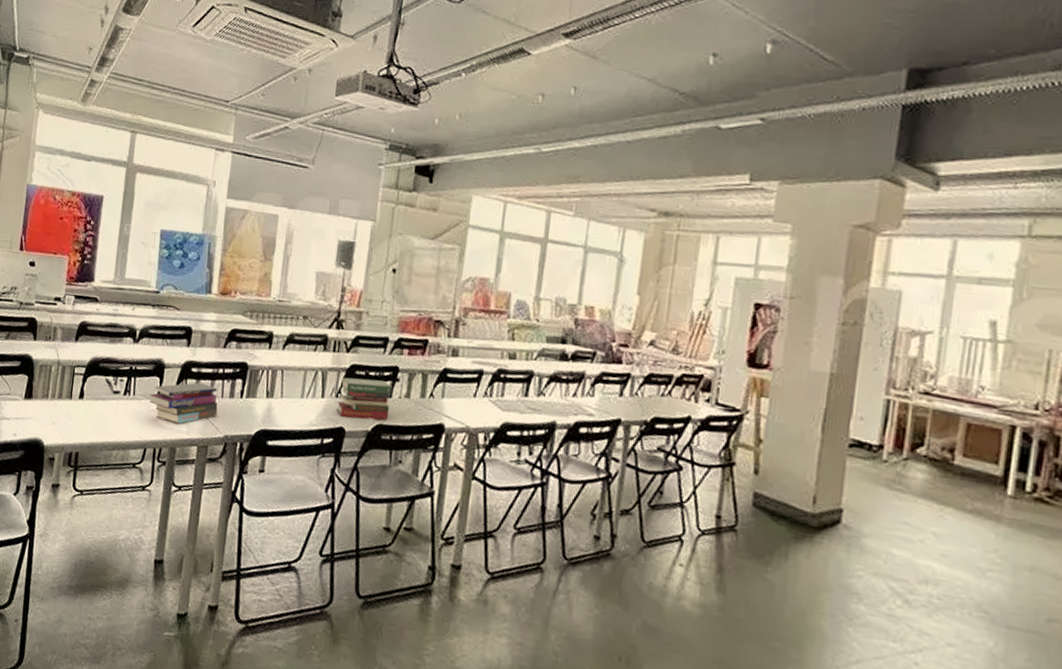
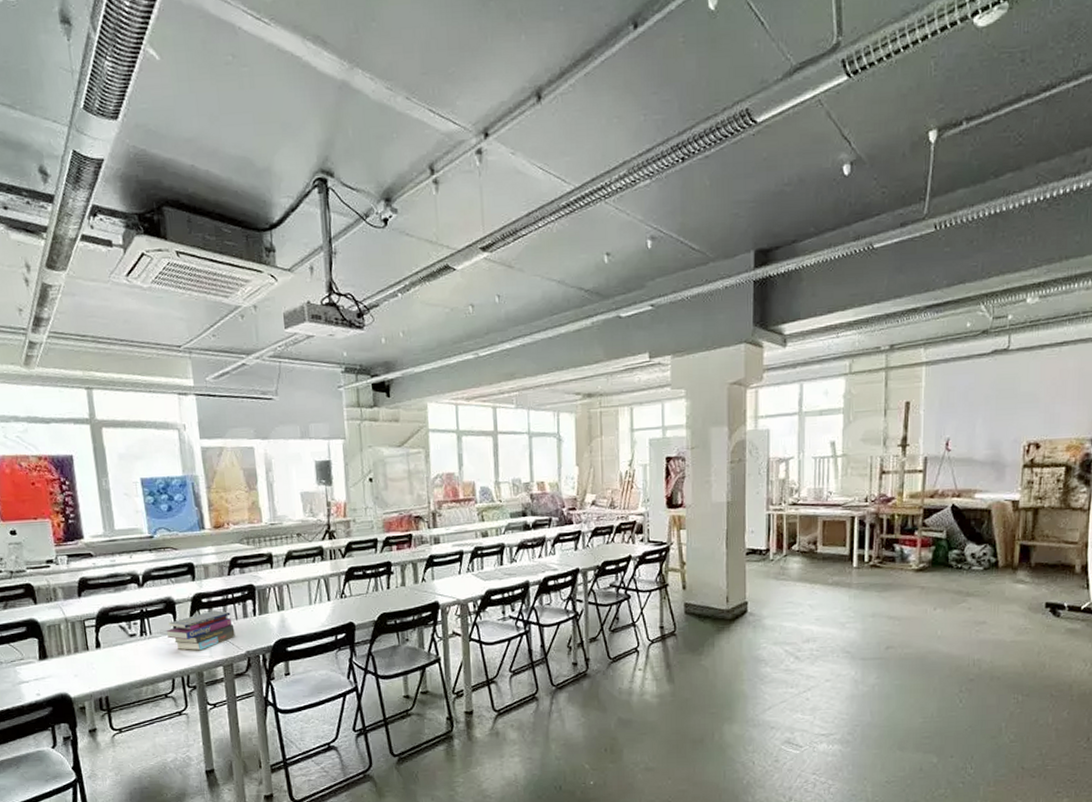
books: present [337,377,392,420] -> none [343,576,391,613]

